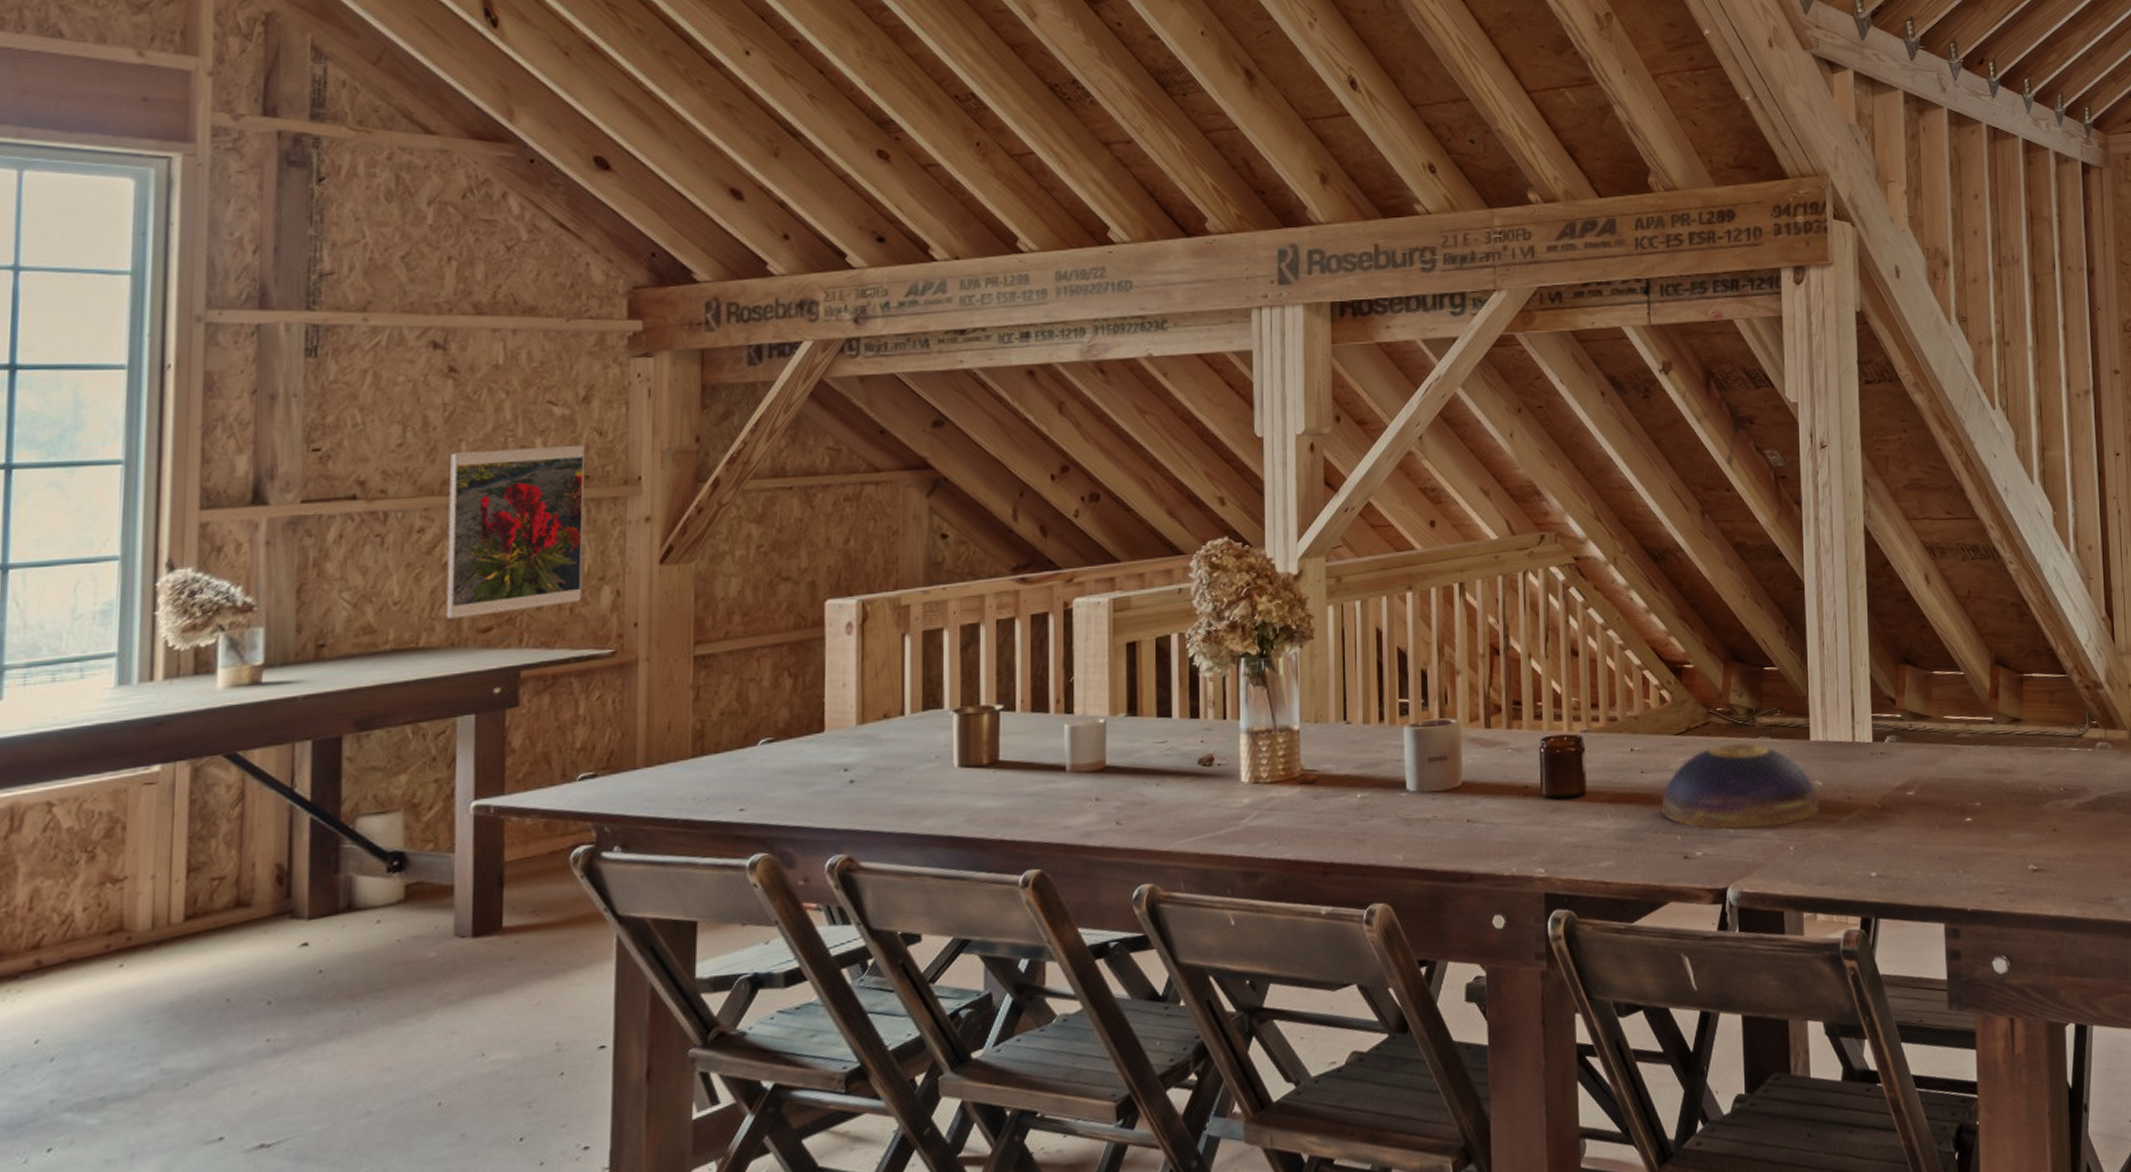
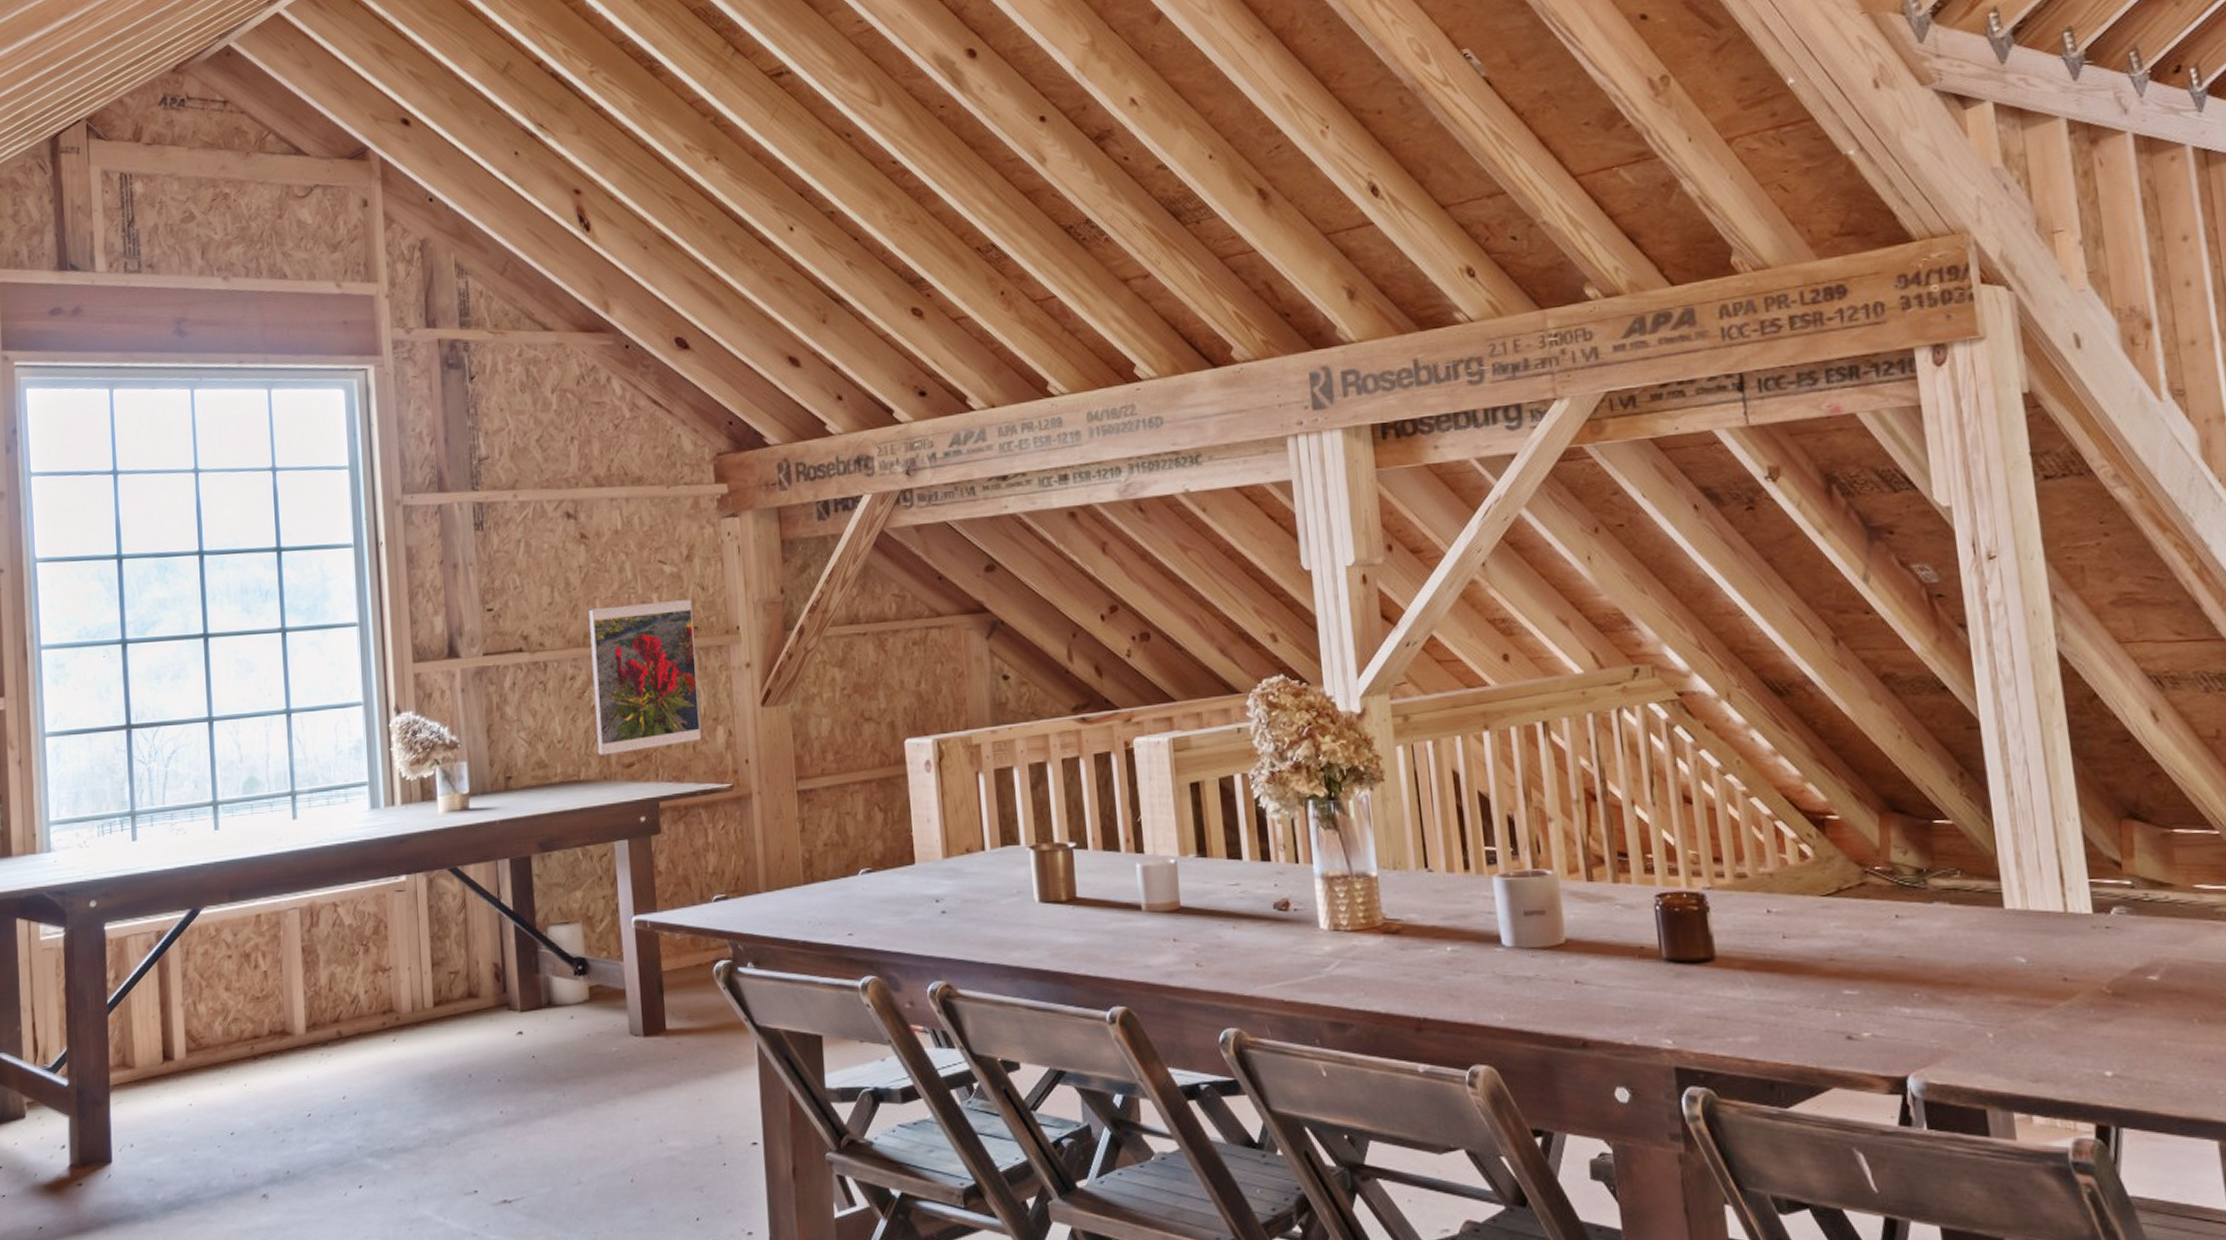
decorative bowl: present [1661,742,1819,830] -> none [1812,908,2025,1009]

